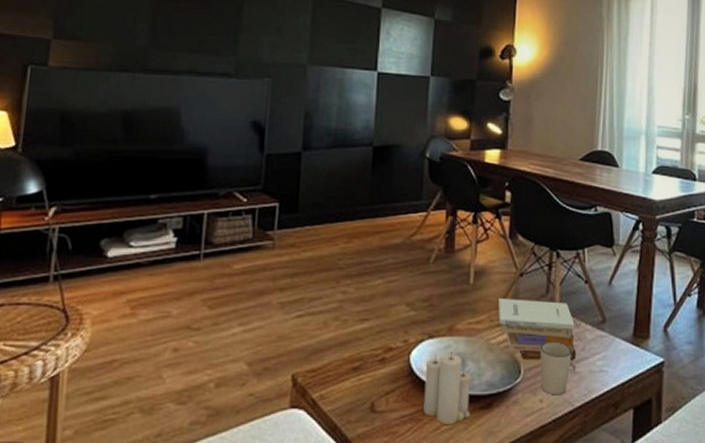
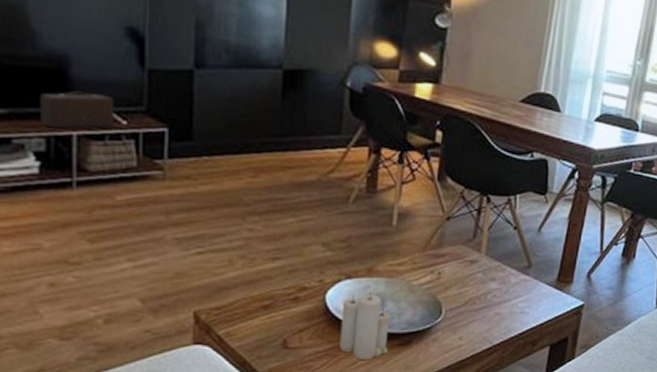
speaker: none [181,176,238,209] -> present [40,91,113,129]
books: present [498,298,576,360] -> none [421,241,500,302]
cup: present [539,341,576,396] -> none [461,284,498,334]

